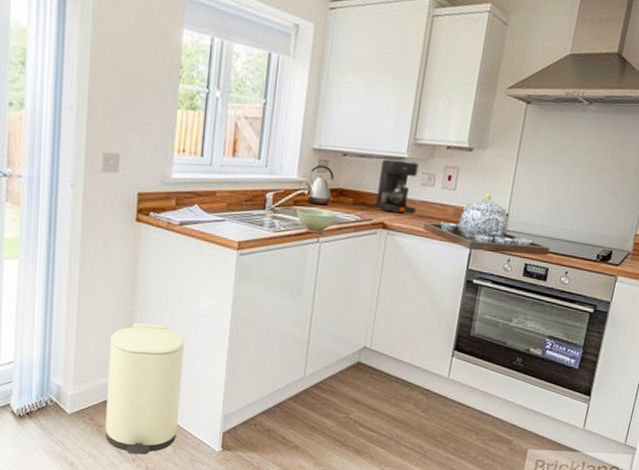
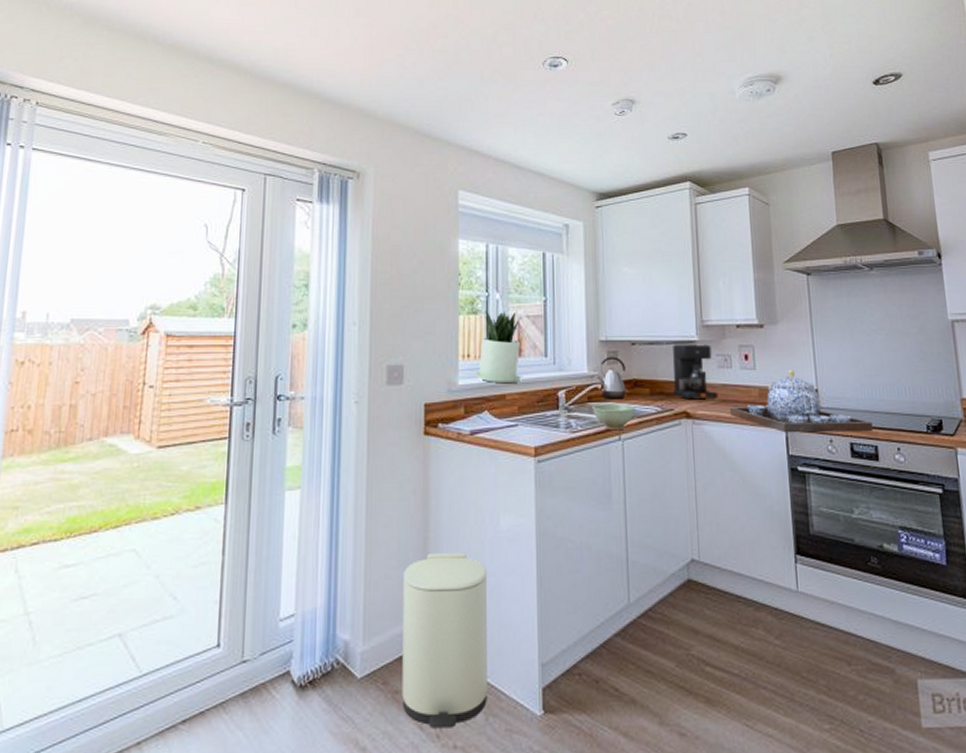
planter: none [188,106,239,182] -> present [475,309,522,384]

